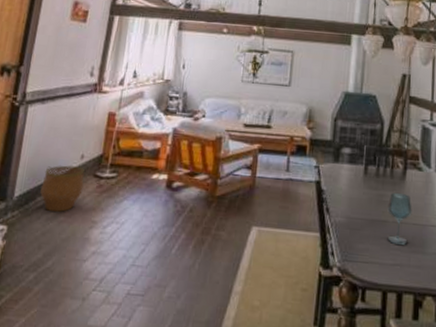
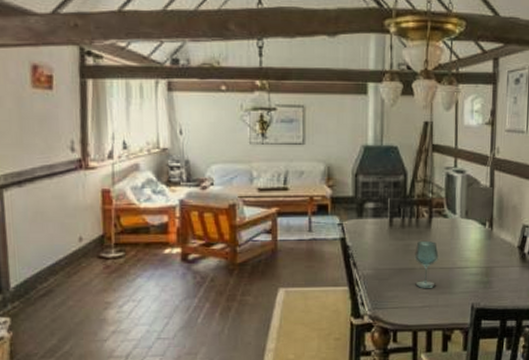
basket: present [40,165,85,213] -> none [39,249,89,299]

